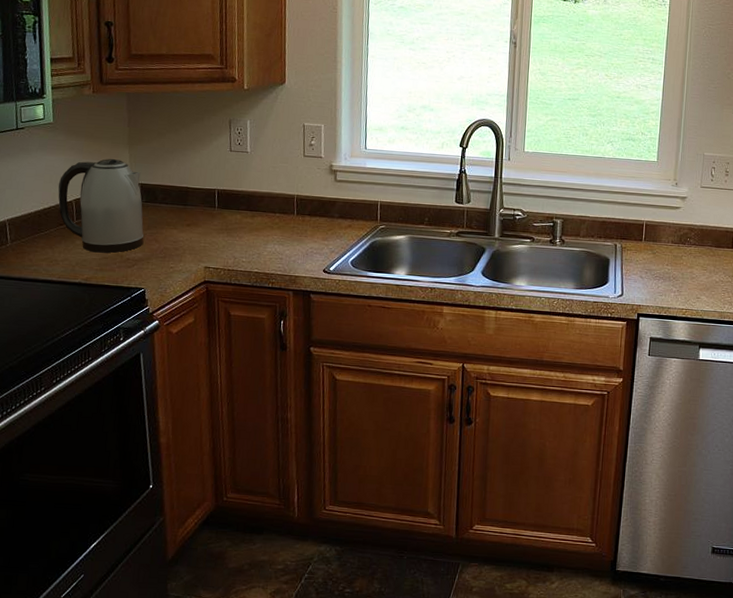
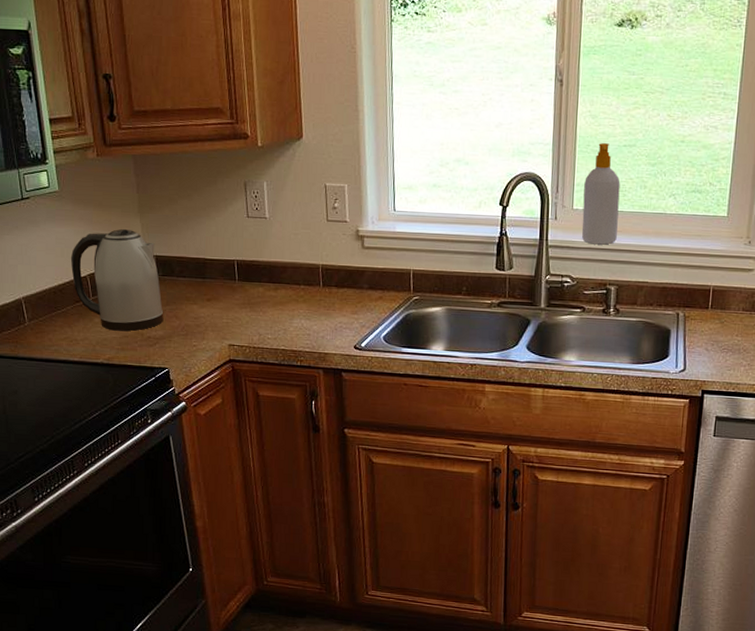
soap bottle: none [532,96,566,183] -> present [581,143,620,245]

